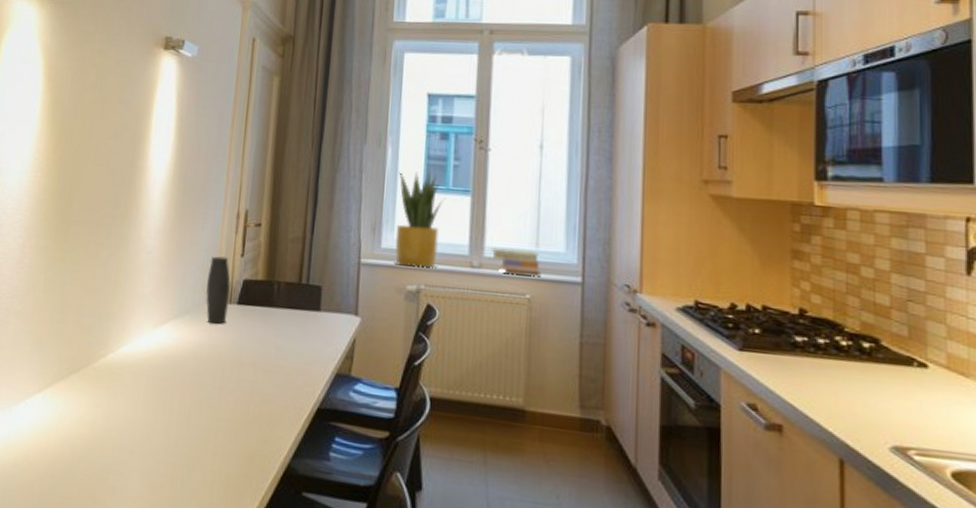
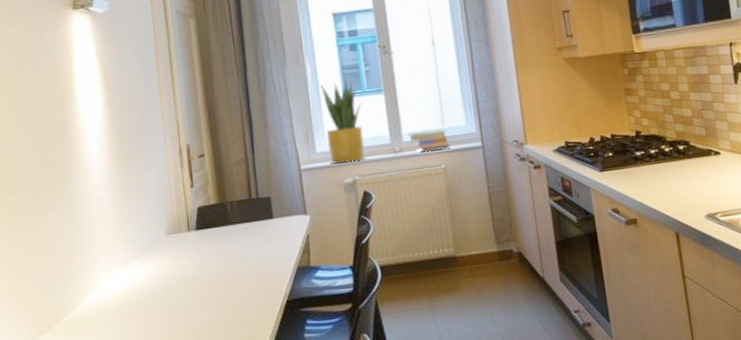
vase: present [206,256,231,324] -> none [162,191,189,253]

